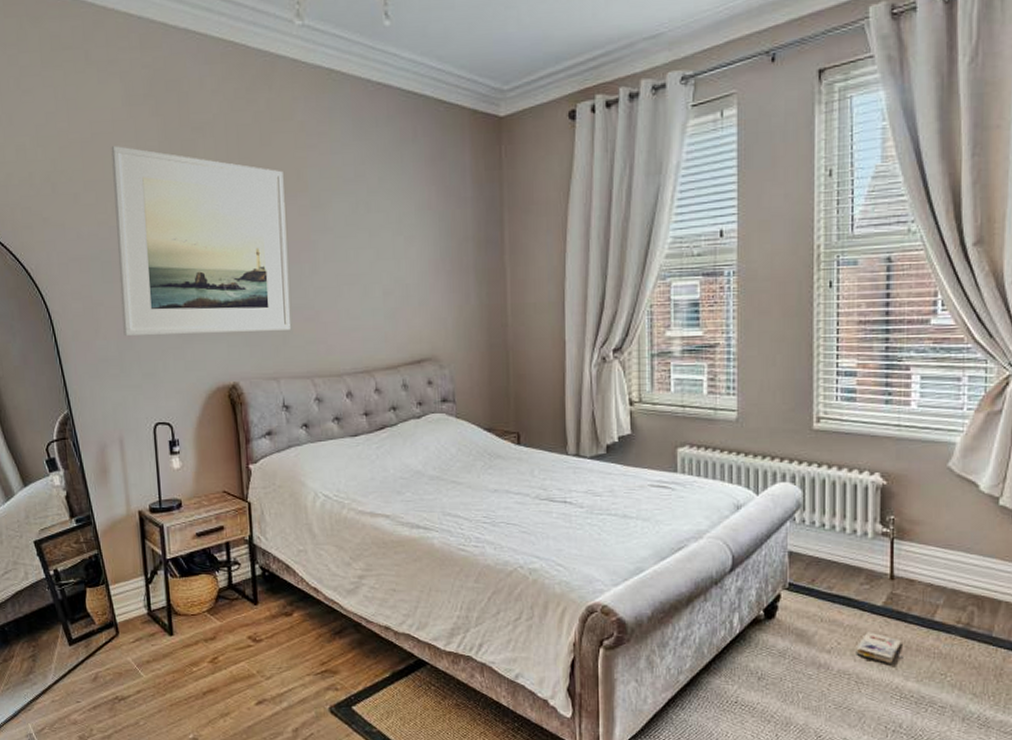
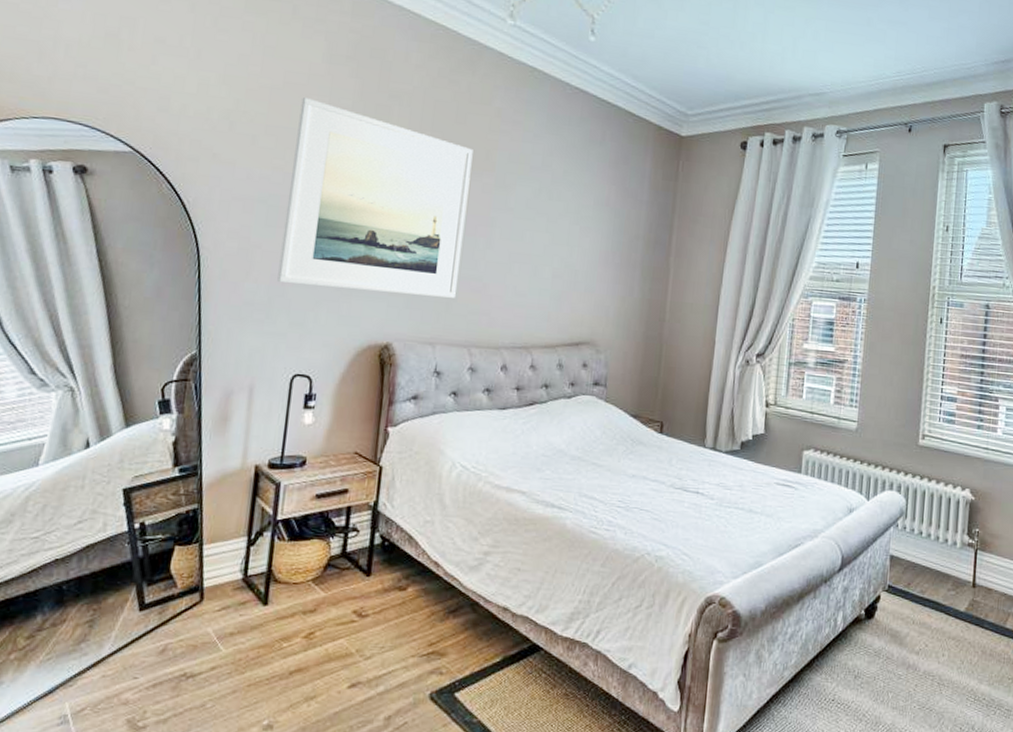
paperback book: present [856,631,904,664] -> none [940,635,979,668]

